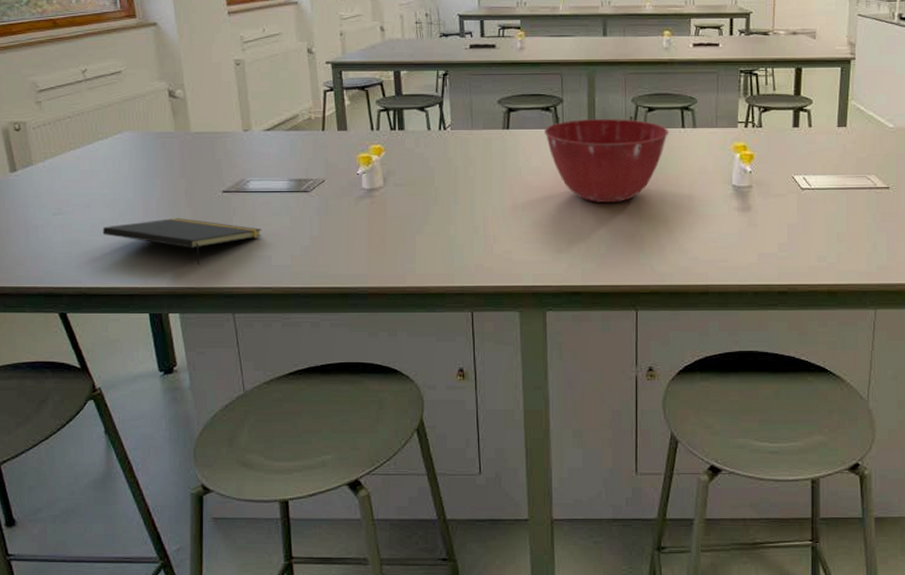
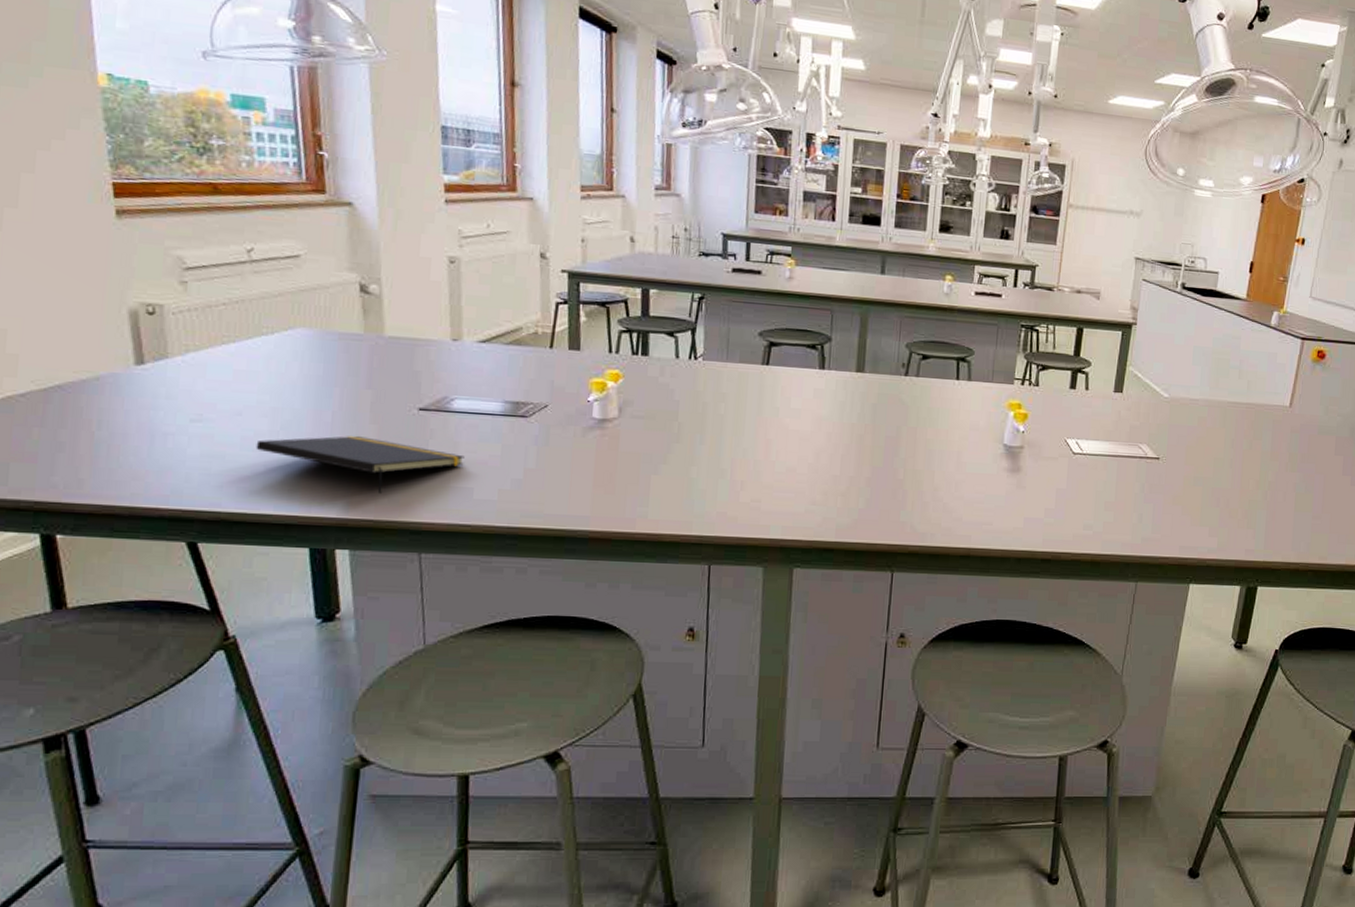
mixing bowl: present [544,119,669,202] -> none [808,361,943,454]

